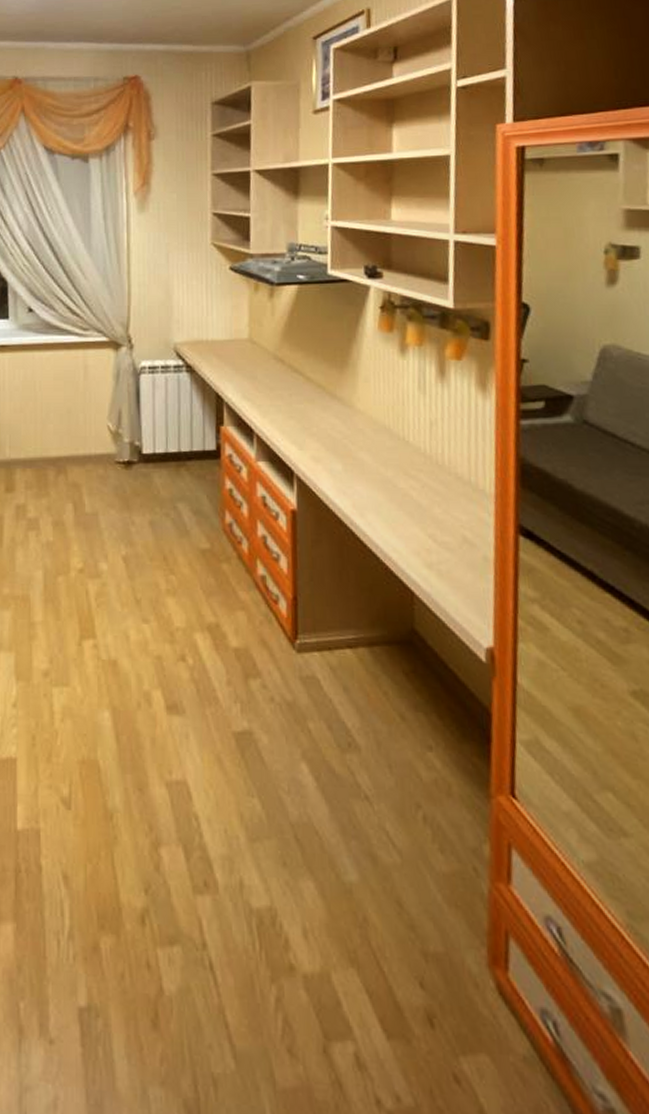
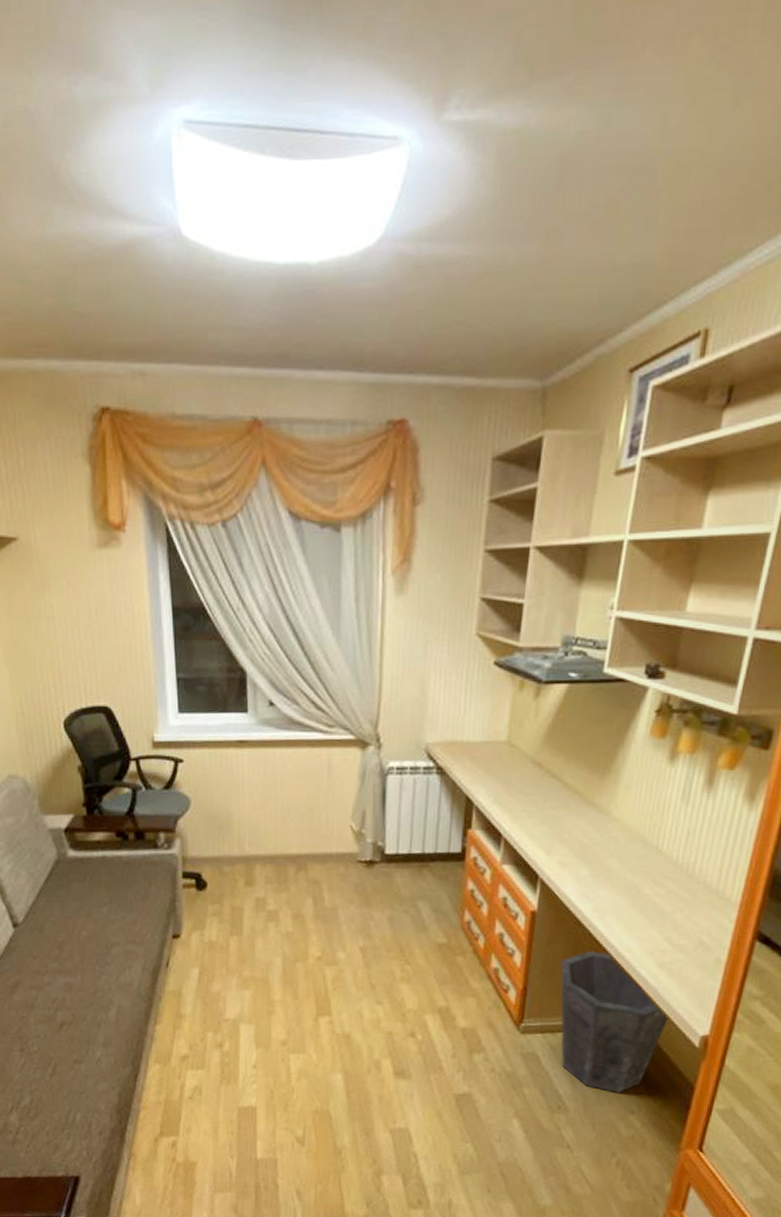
waste bin: none [328,552,449,724] -> present [560,951,670,1093]

